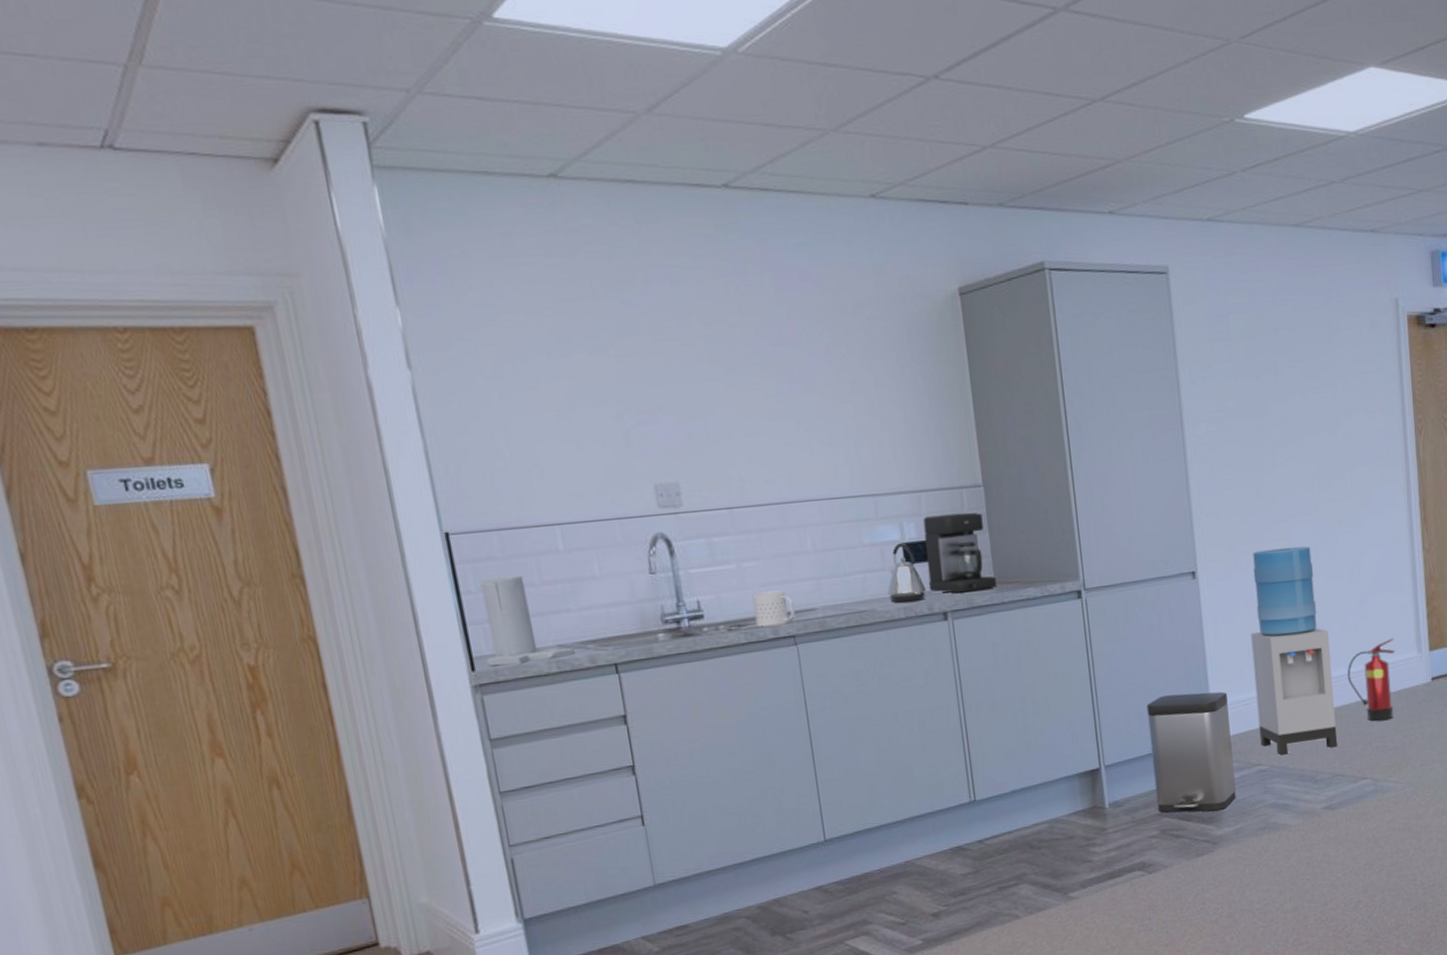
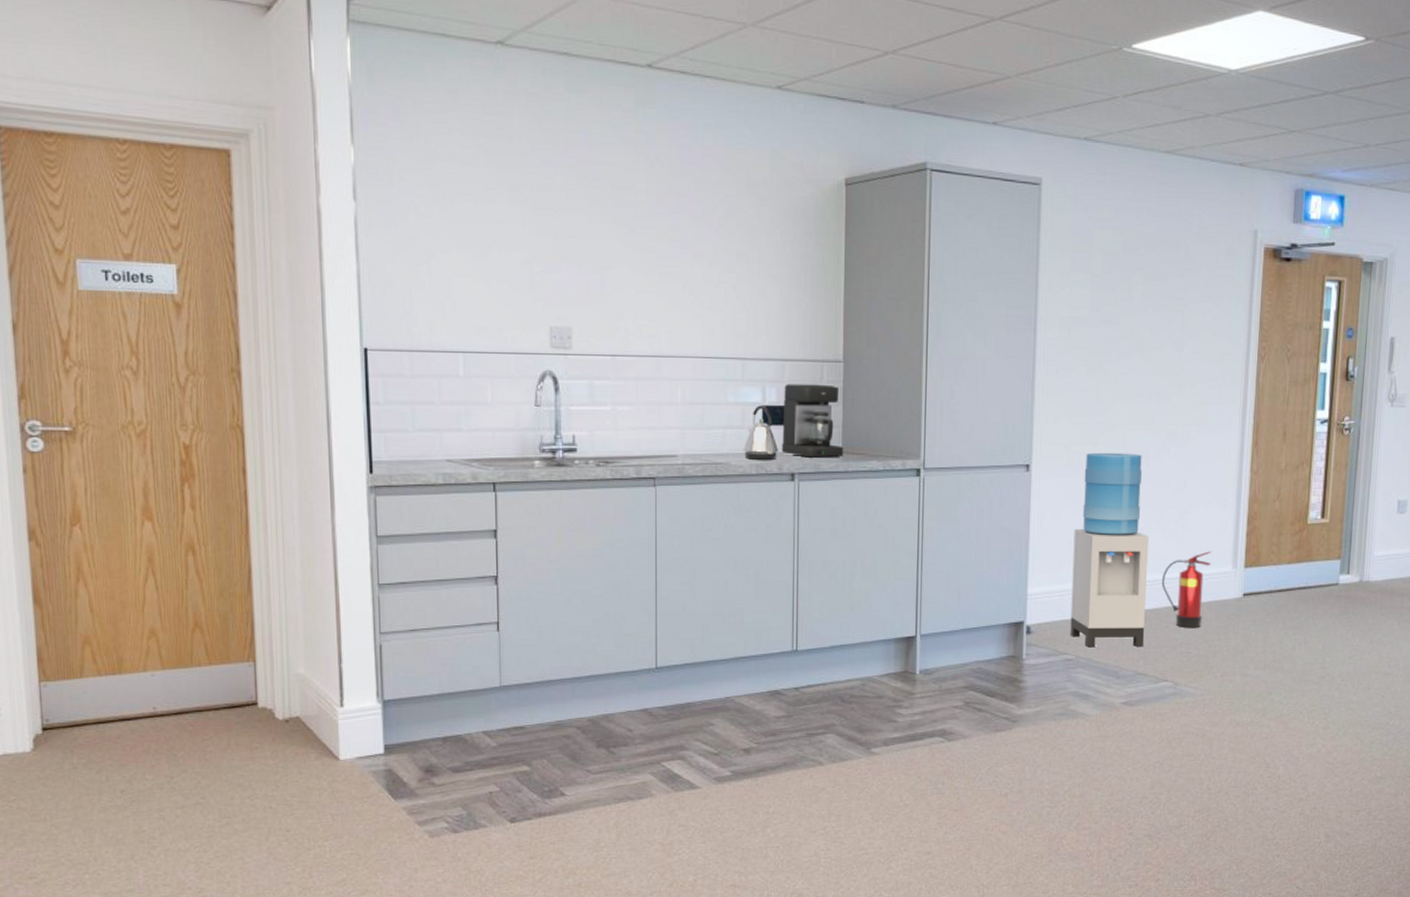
paper towel: present [480,575,575,667] -> none [383,393,460,473]
mug: present [752,590,795,627] -> none [622,434,658,466]
pedal bin: present [1146,691,1236,813] -> none [964,577,1044,691]

